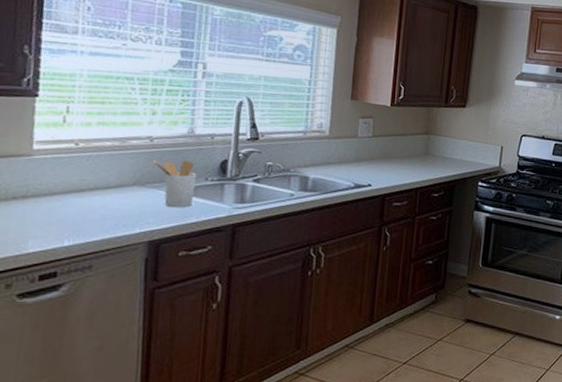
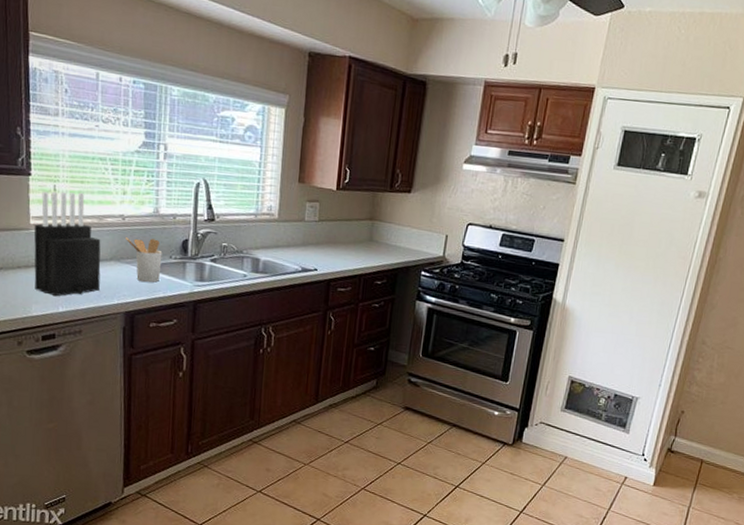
knife block: none [33,113,123,229] -> present [34,191,101,297]

